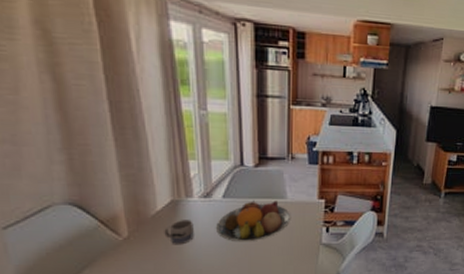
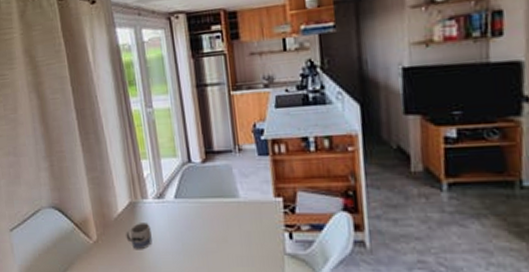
fruit bowl: present [215,199,292,242] -> none [170,199,247,249]

